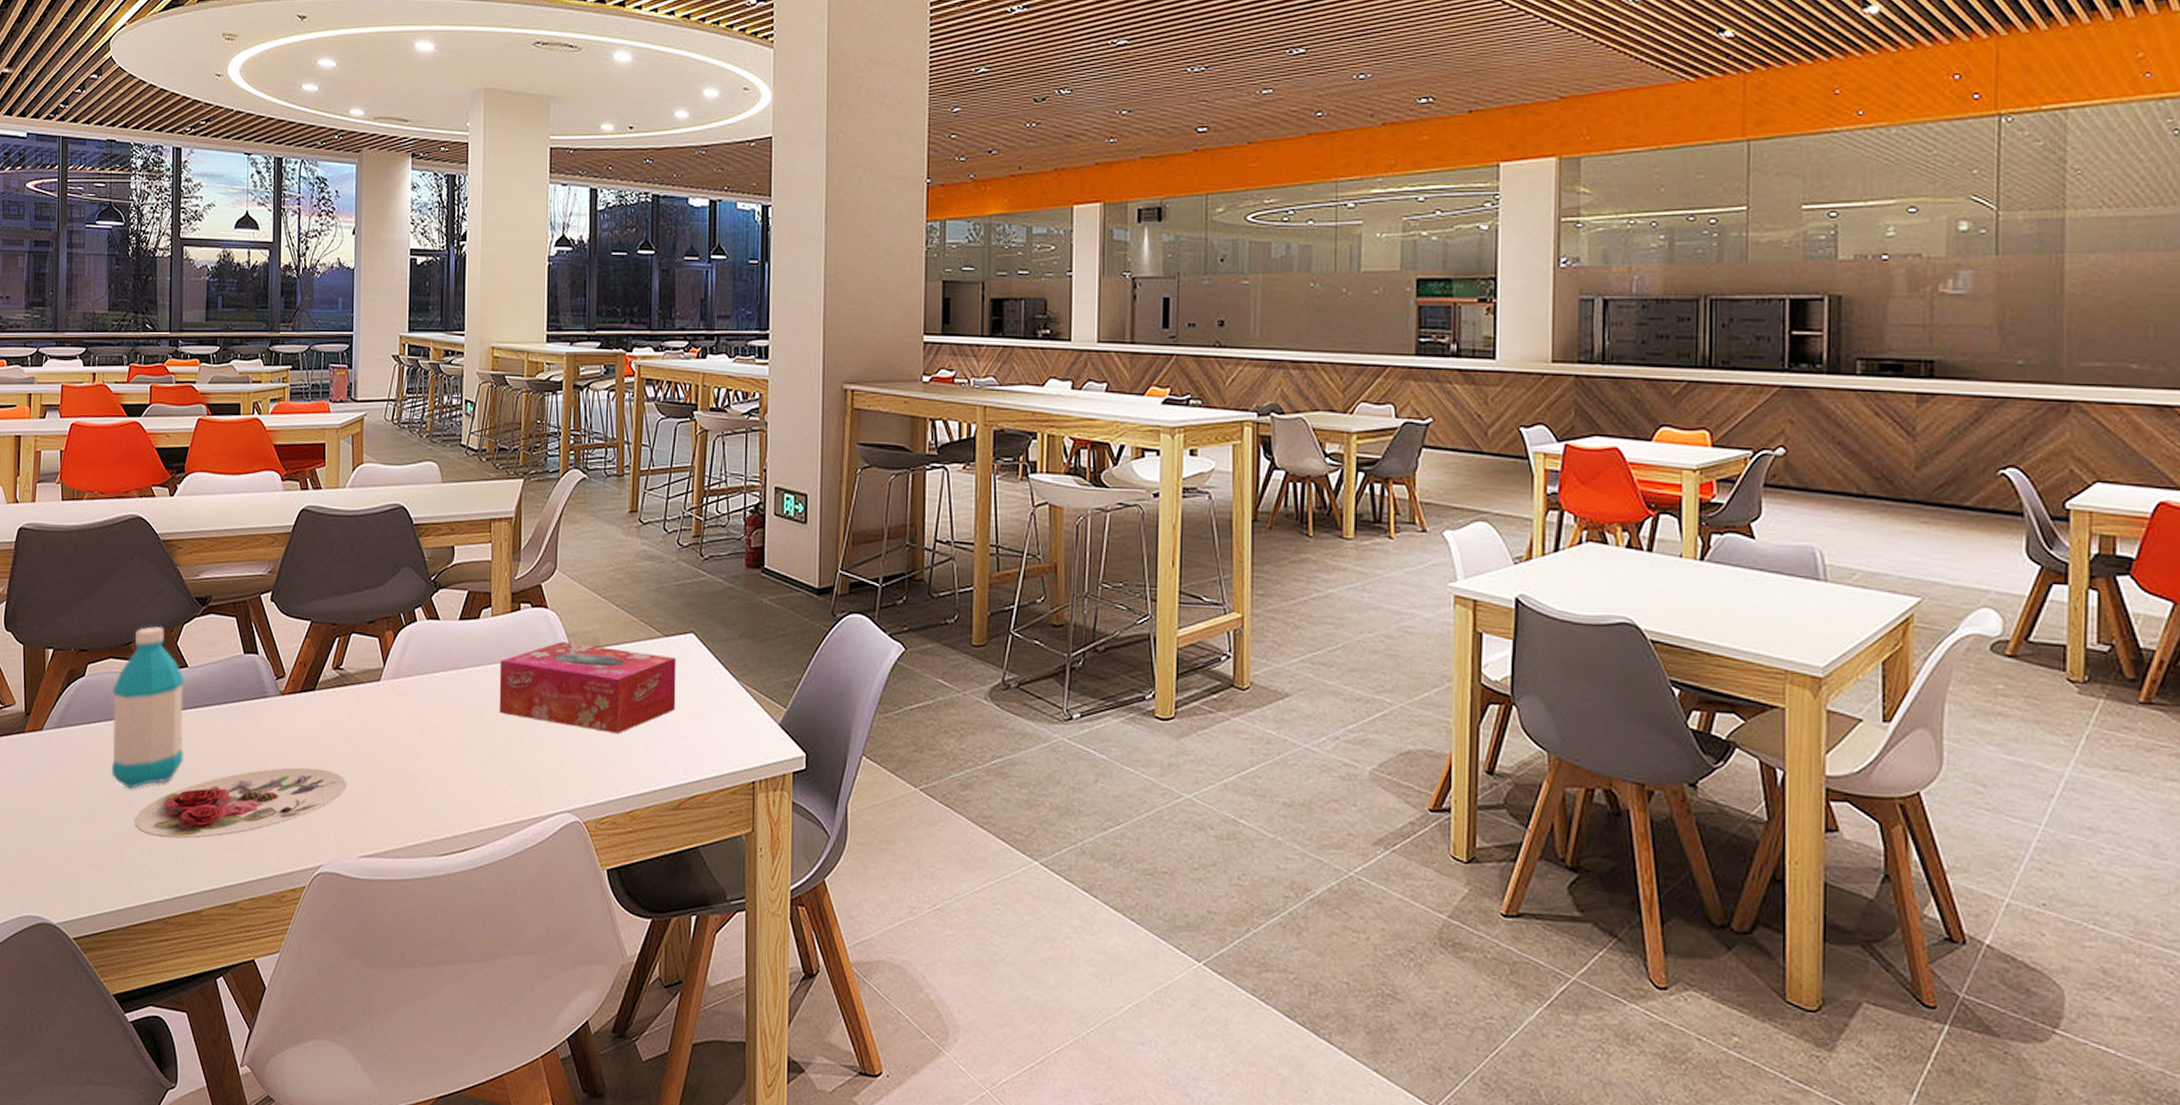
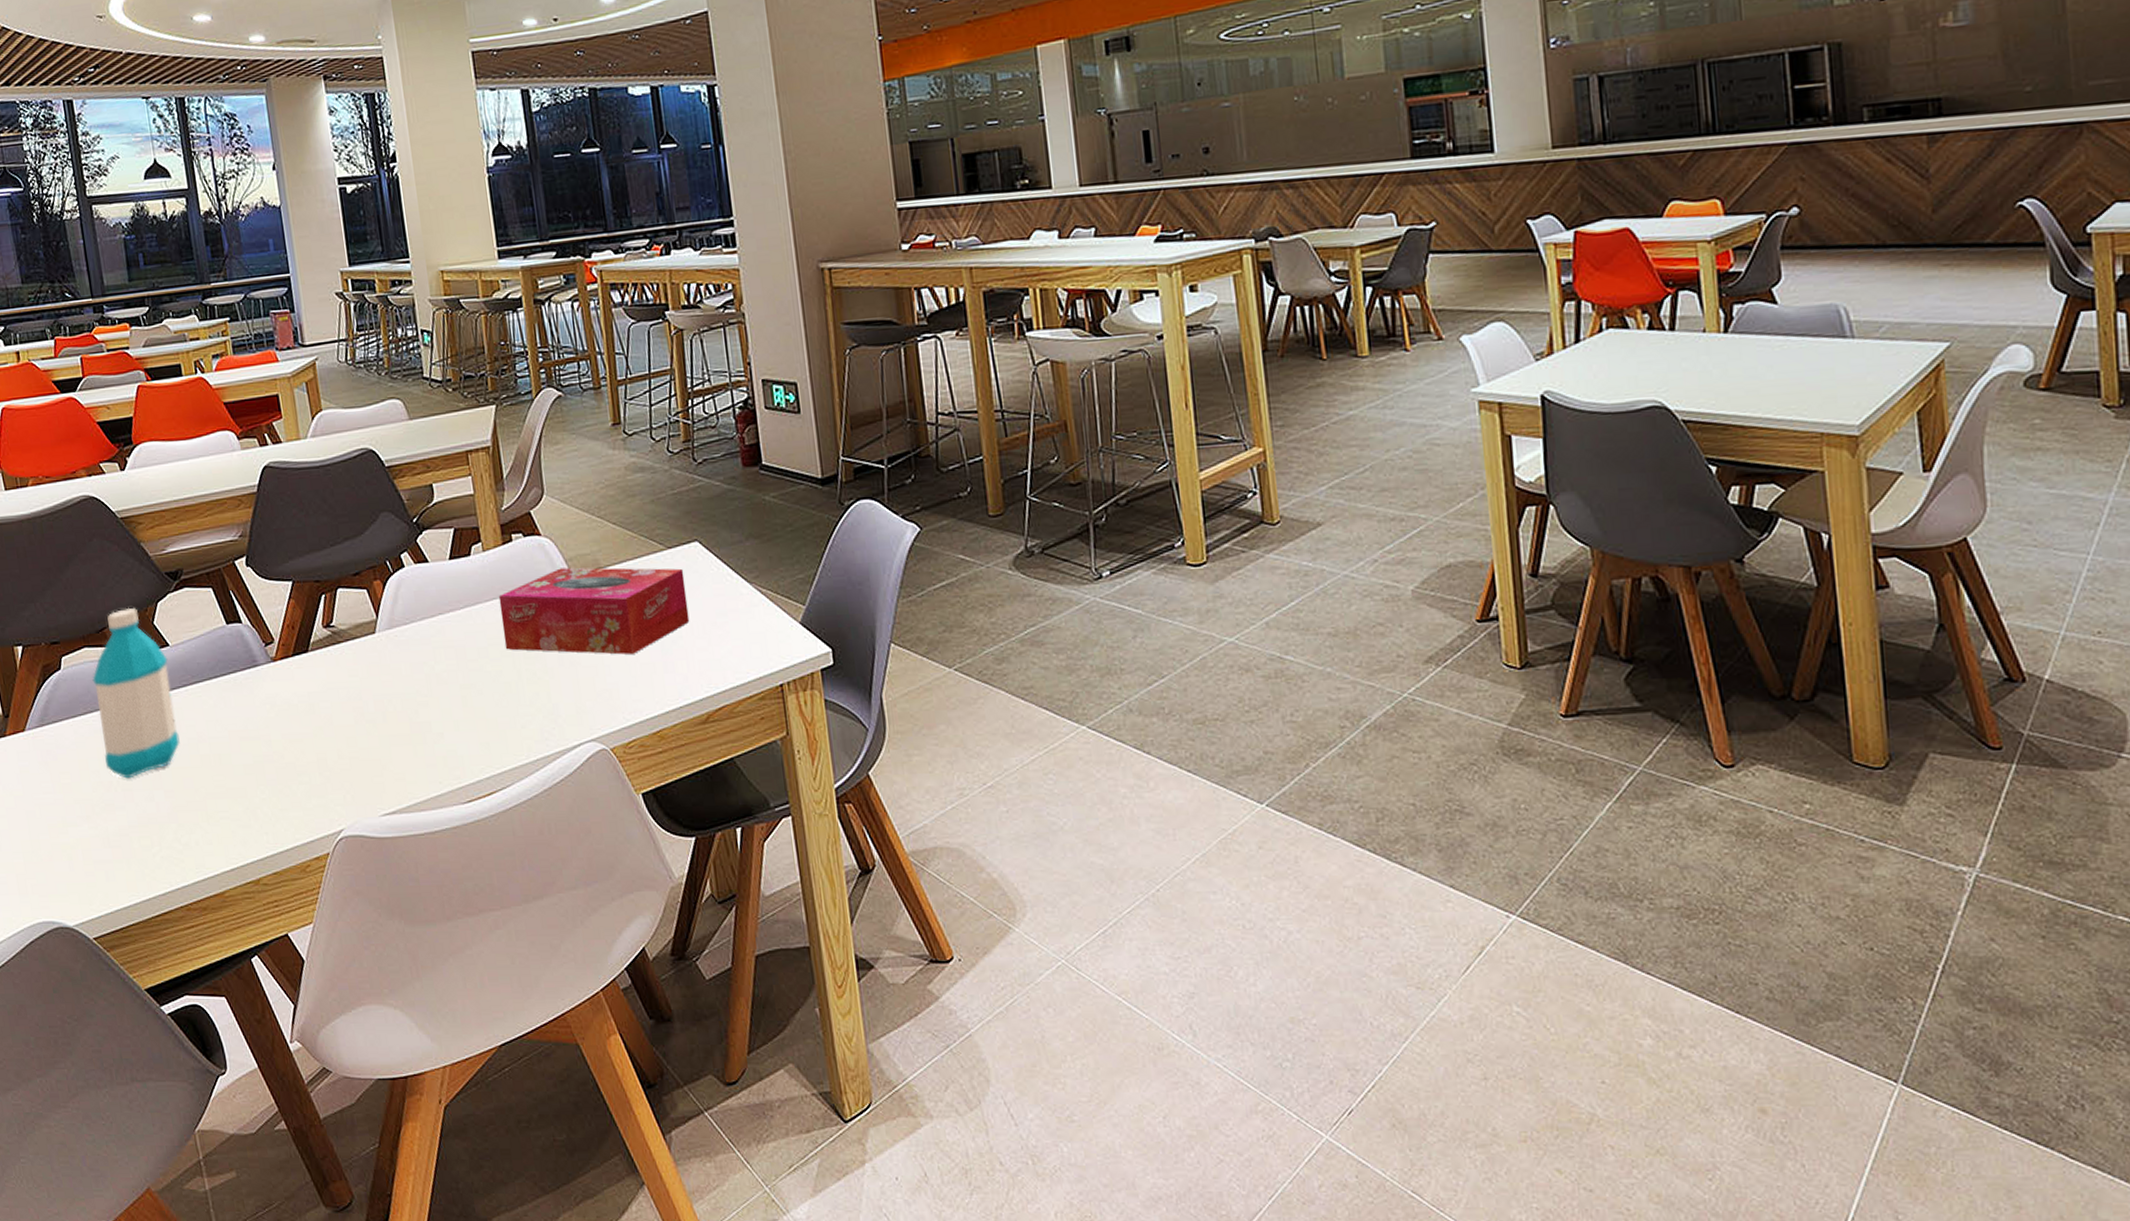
plate: present [135,767,346,839] -> none [138,731,357,824]

